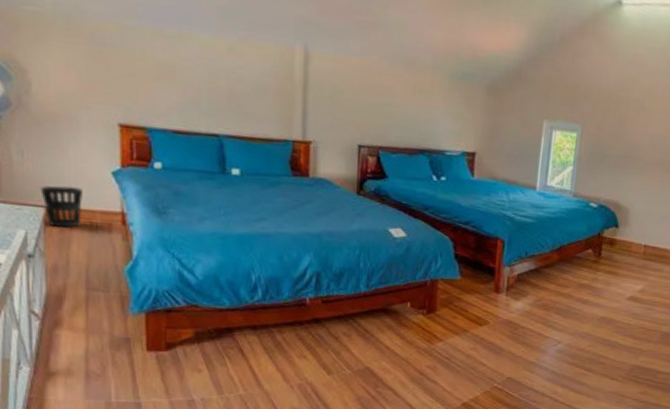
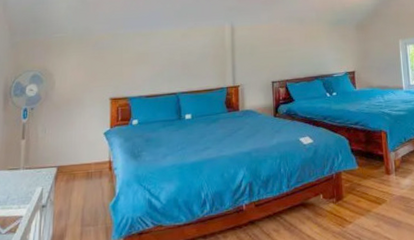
wastebasket: present [40,185,83,228] -> none [55,148,83,181]

